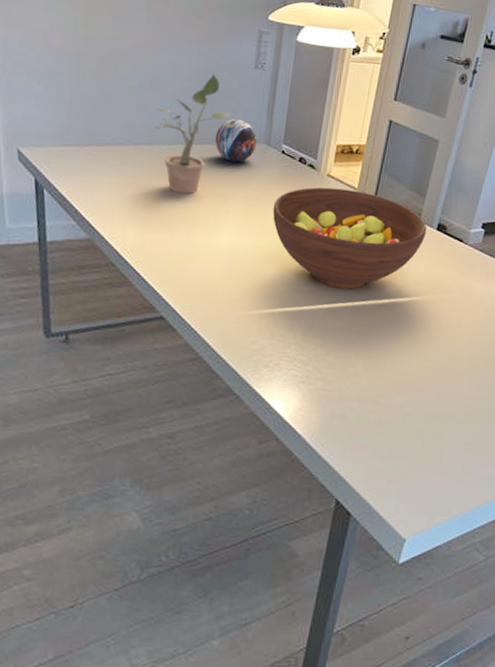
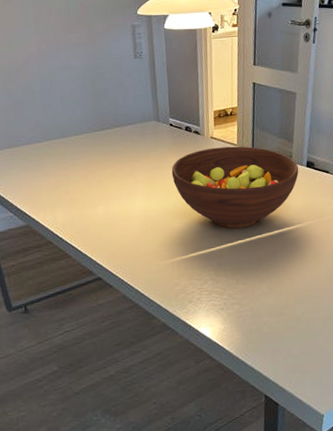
potted plant: present [154,73,233,194] -> none [59,68,123,175]
decorative orb: present [215,118,257,163] -> none [113,103,149,140]

